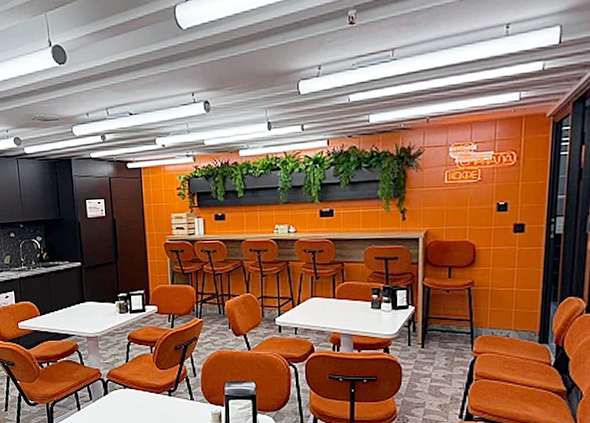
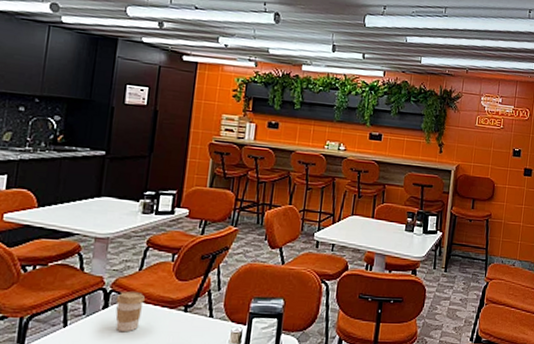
coffee cup: none [112,381,135,414] -> present [115,292,145,333]

